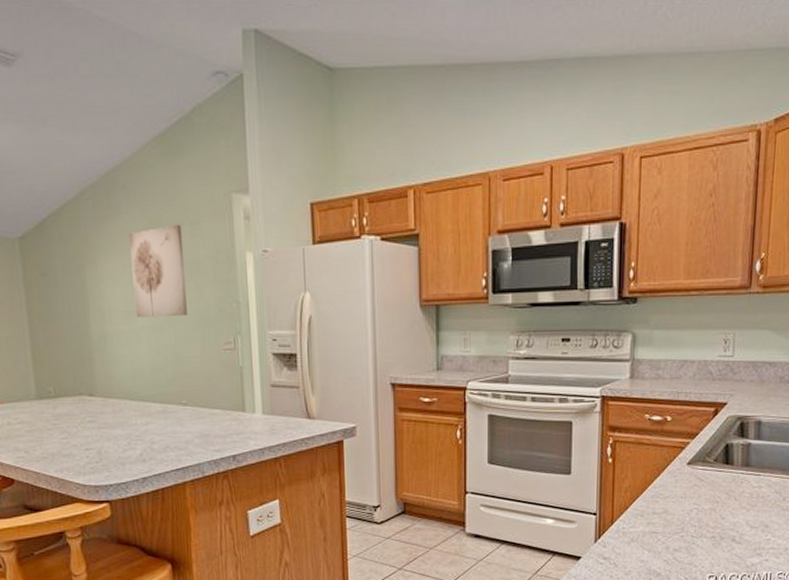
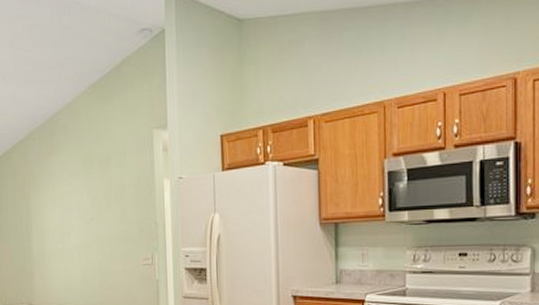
wall art: present [129,224,187,318] -> none [67,157,112,238]

